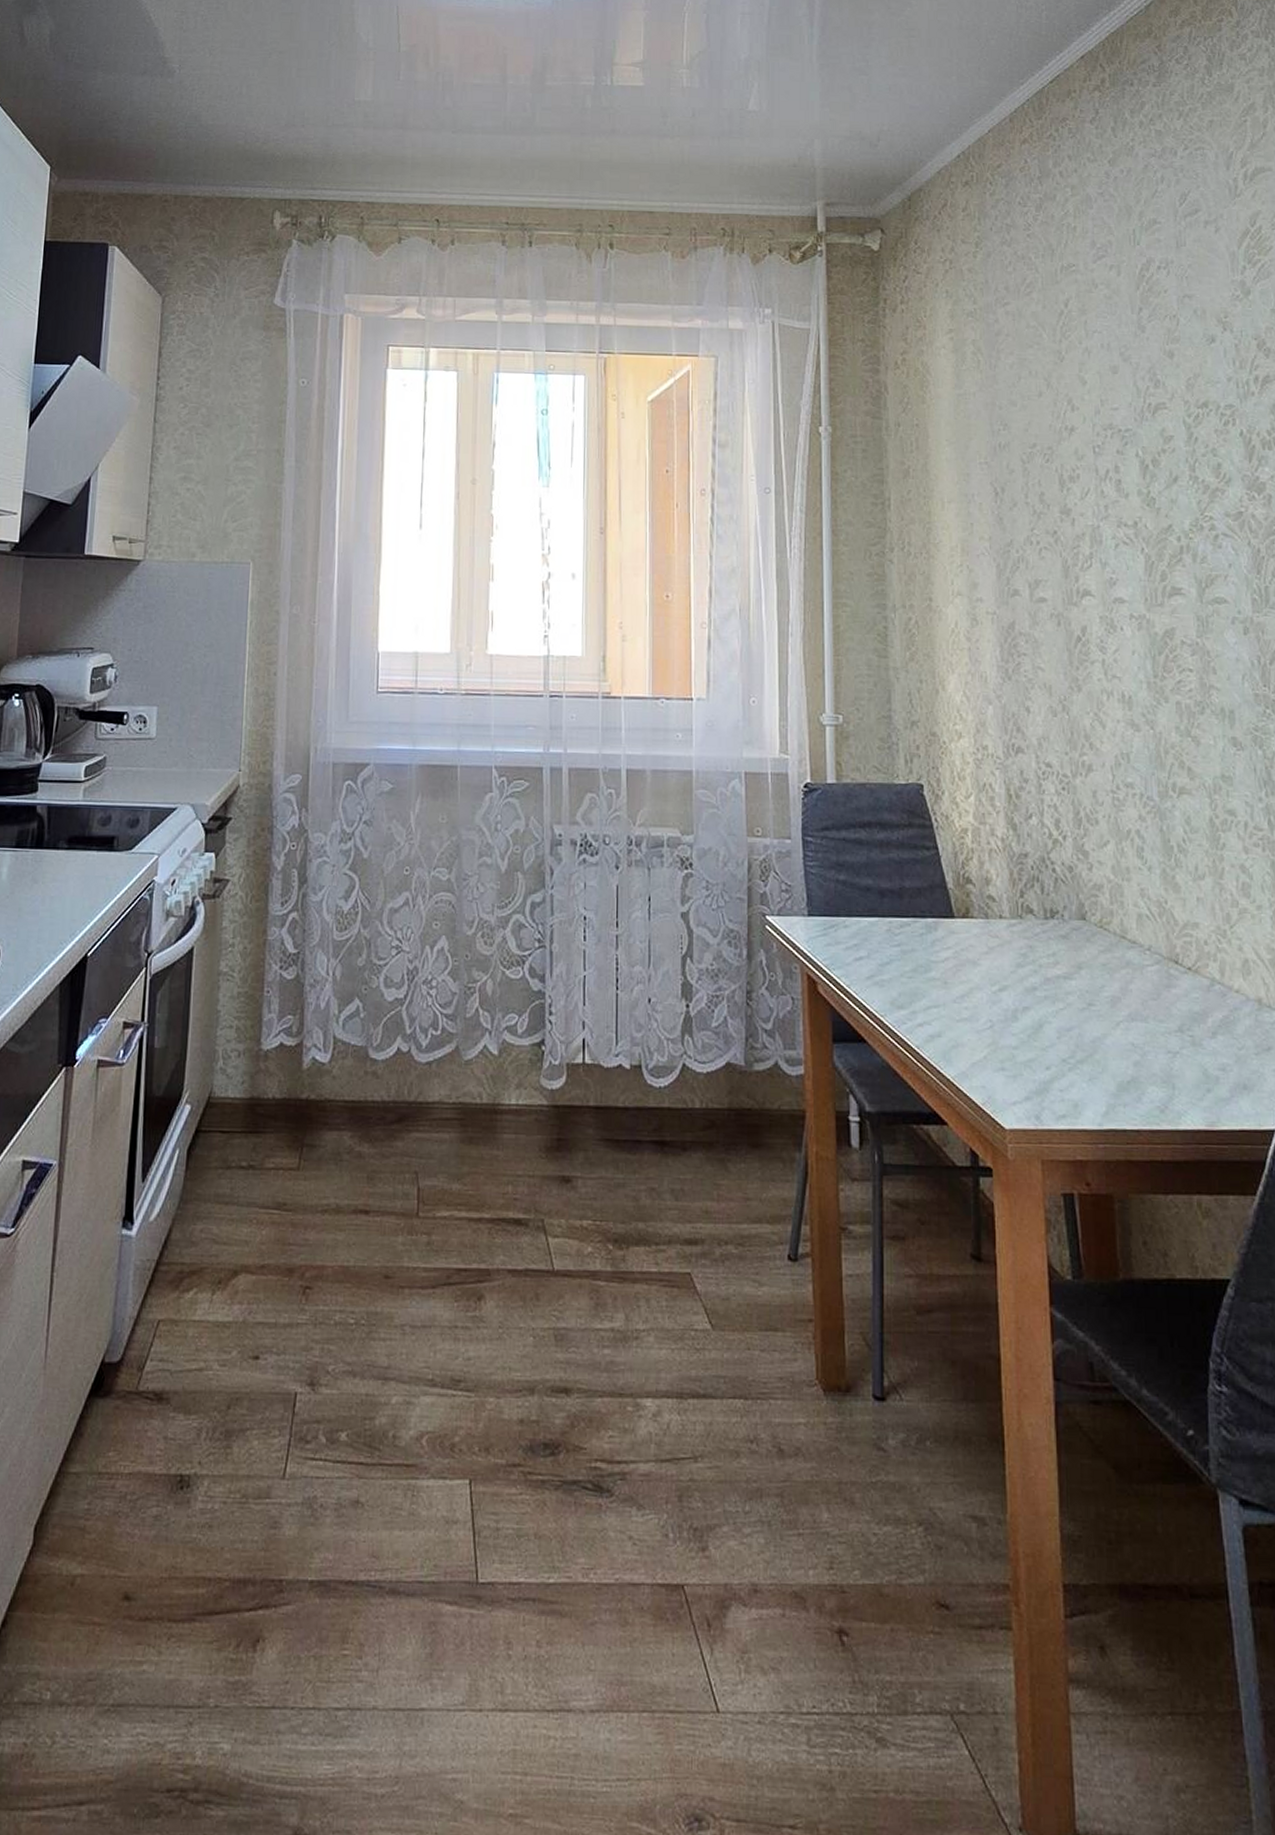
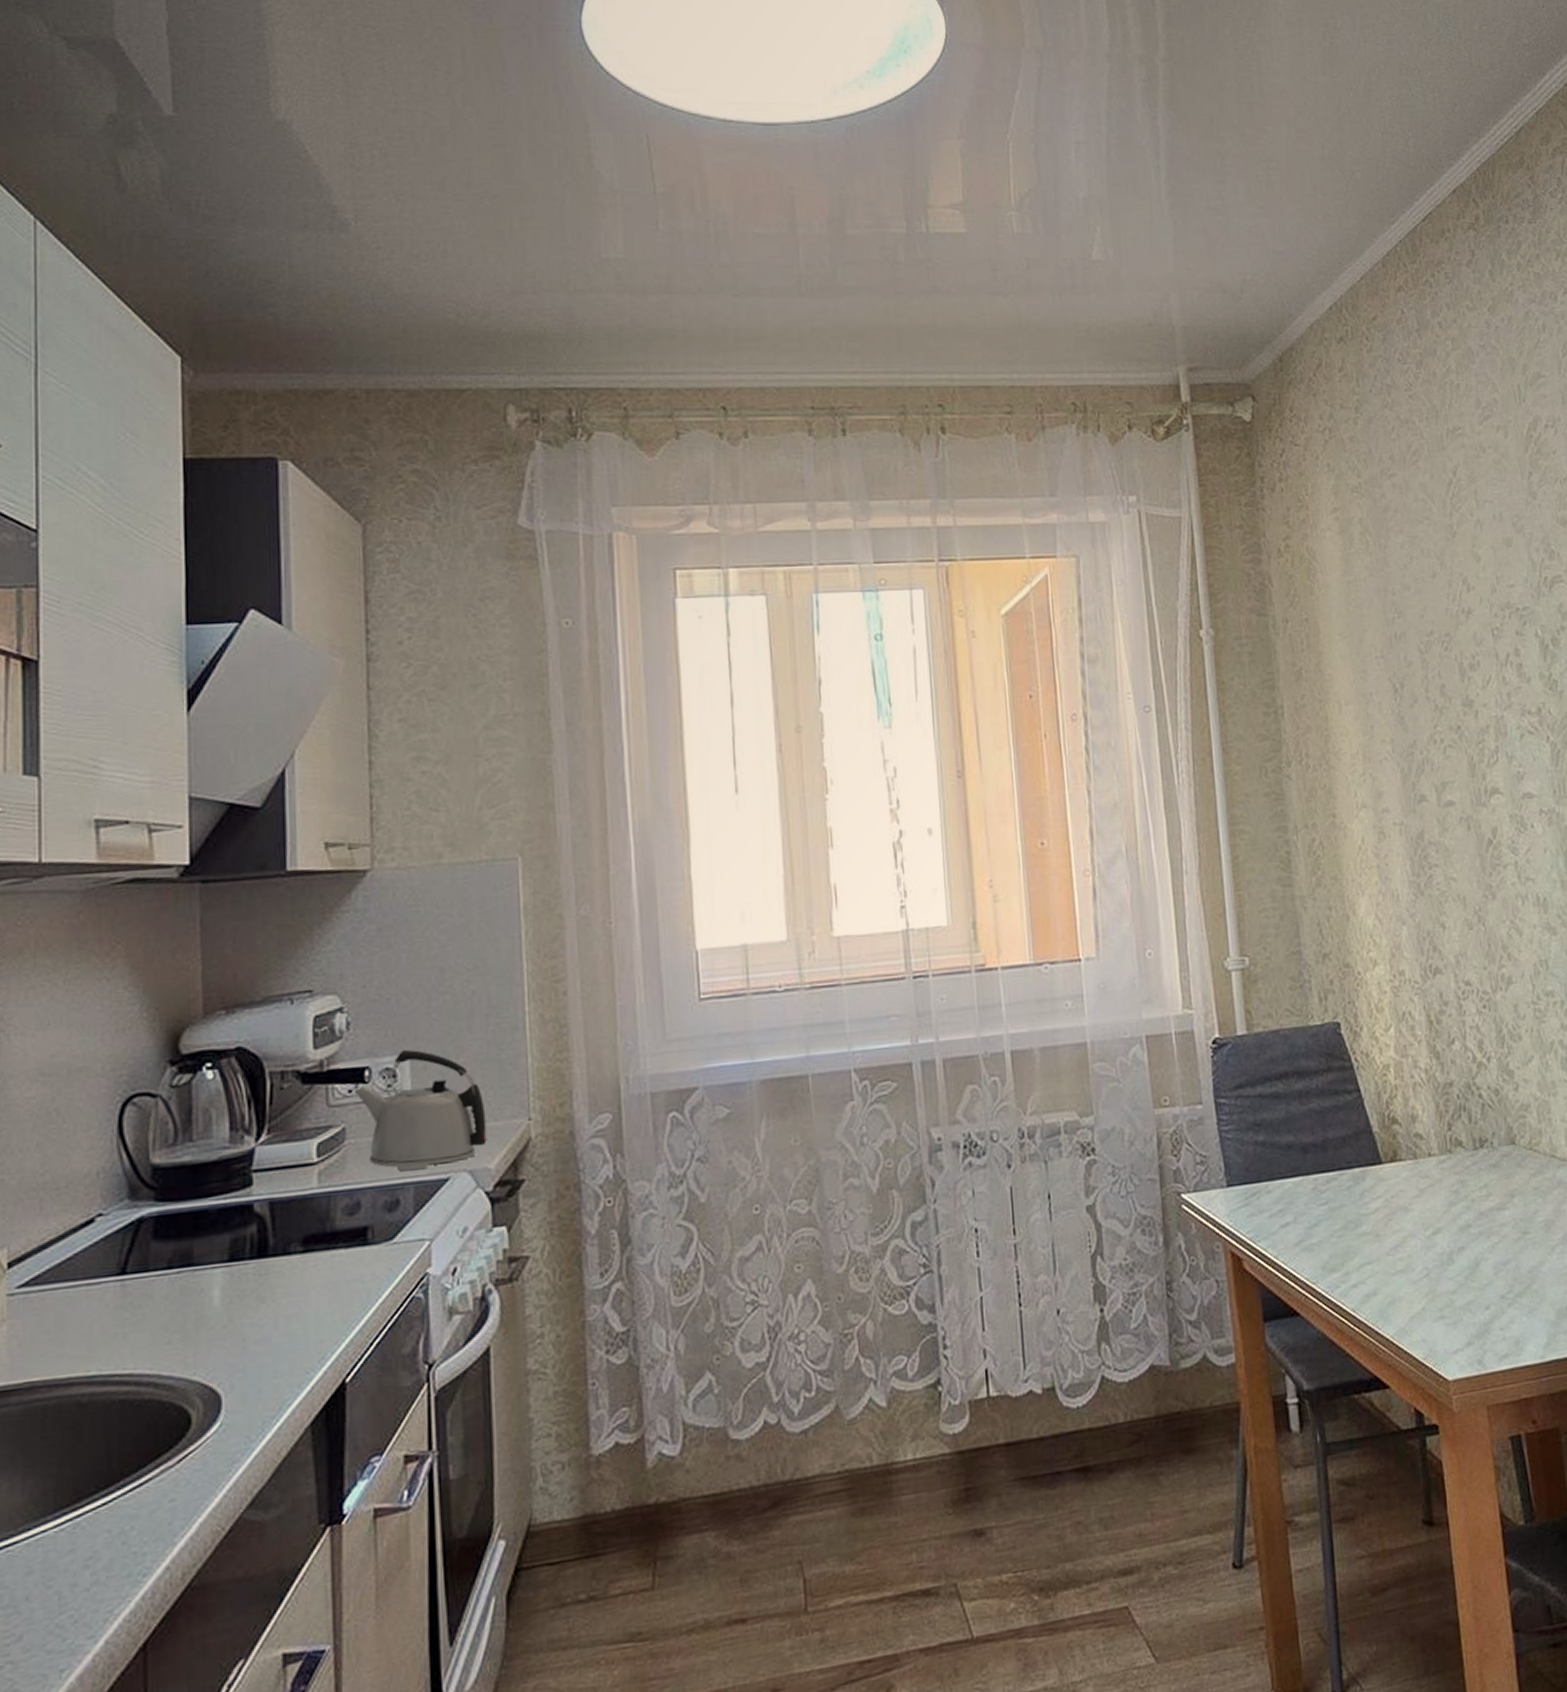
kettle: none [114,702,208,798] -> present [353,1049,487,1172]

